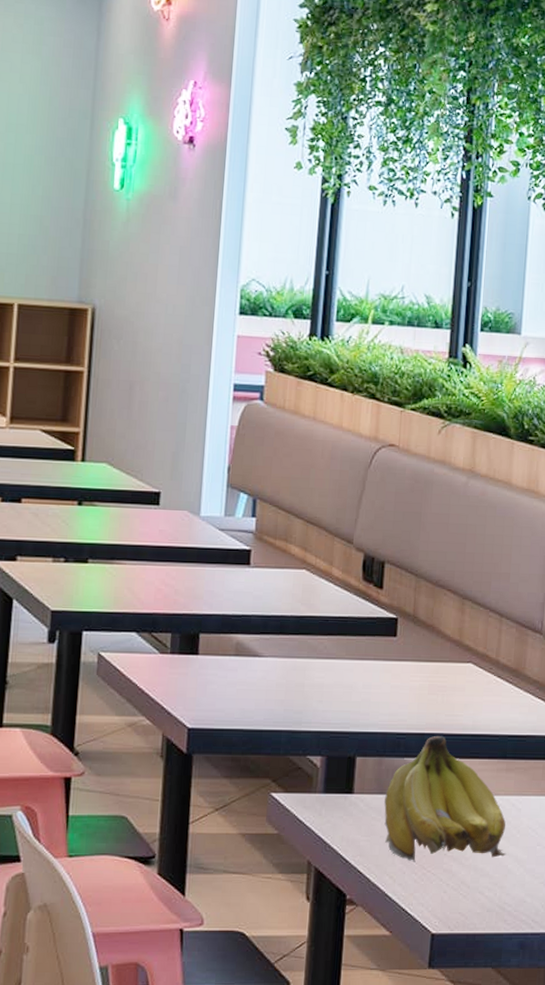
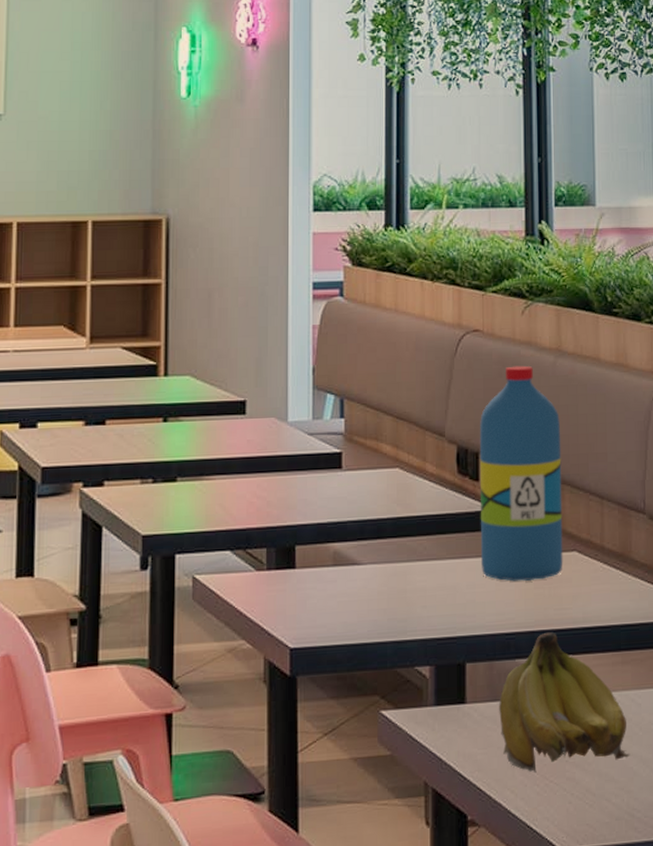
water bottle: none [378,482,467,686] -> present [479,365,563,582]

